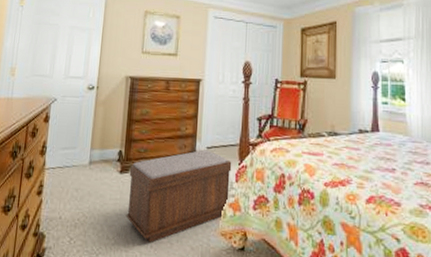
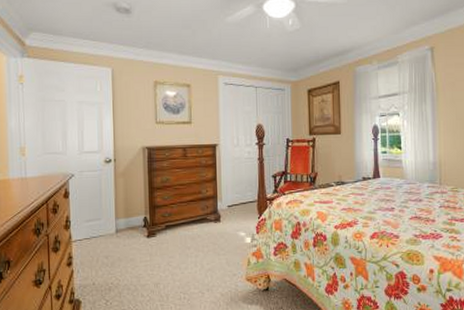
bench: present [126,149,232,243] -> none [156,208,252,295]

